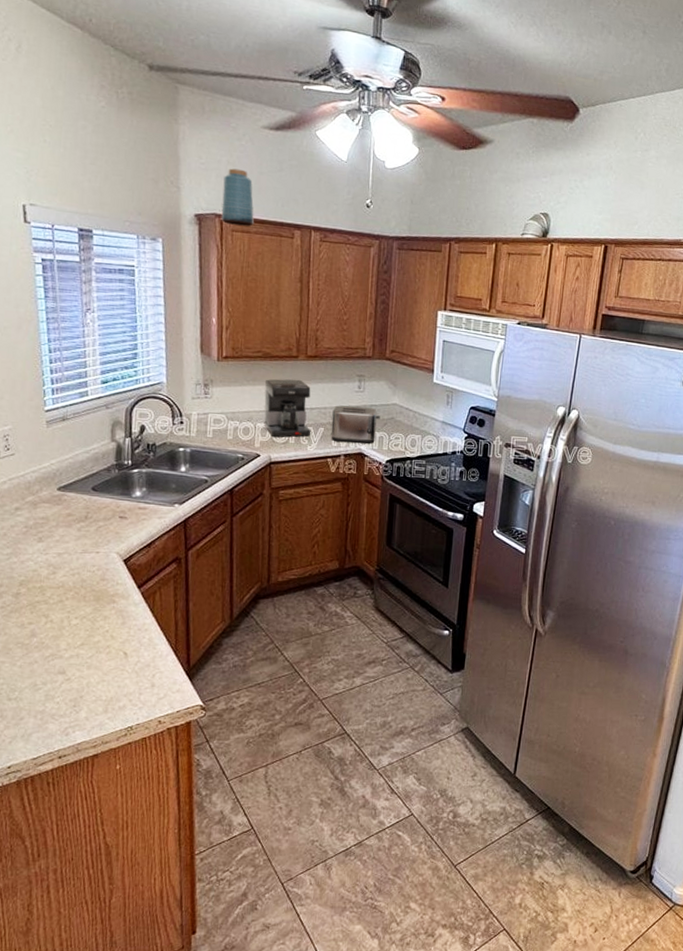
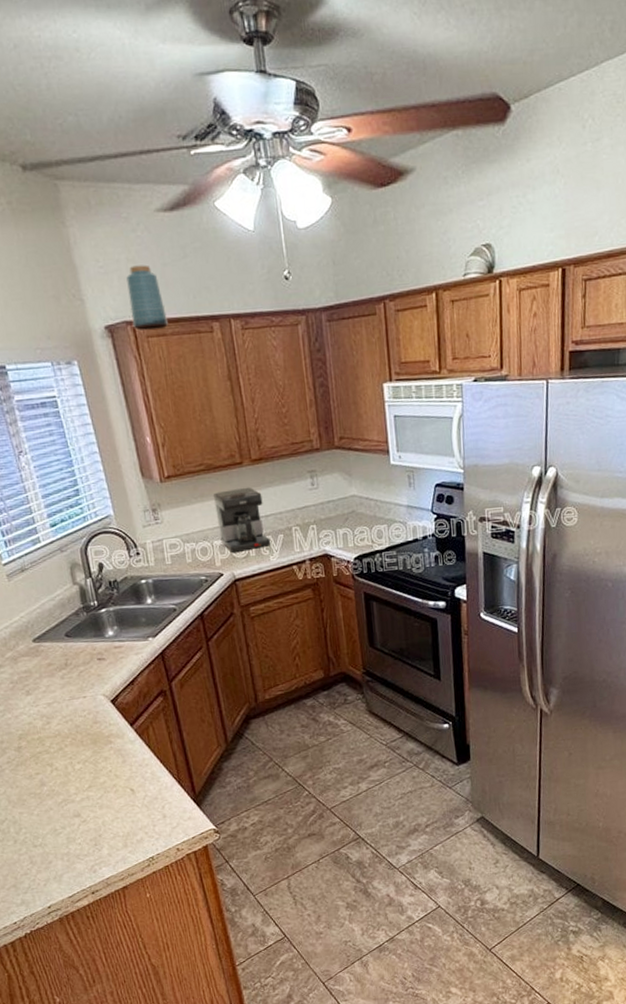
toaster: present [331,405,380,444] -> none [288,504,340,547]

